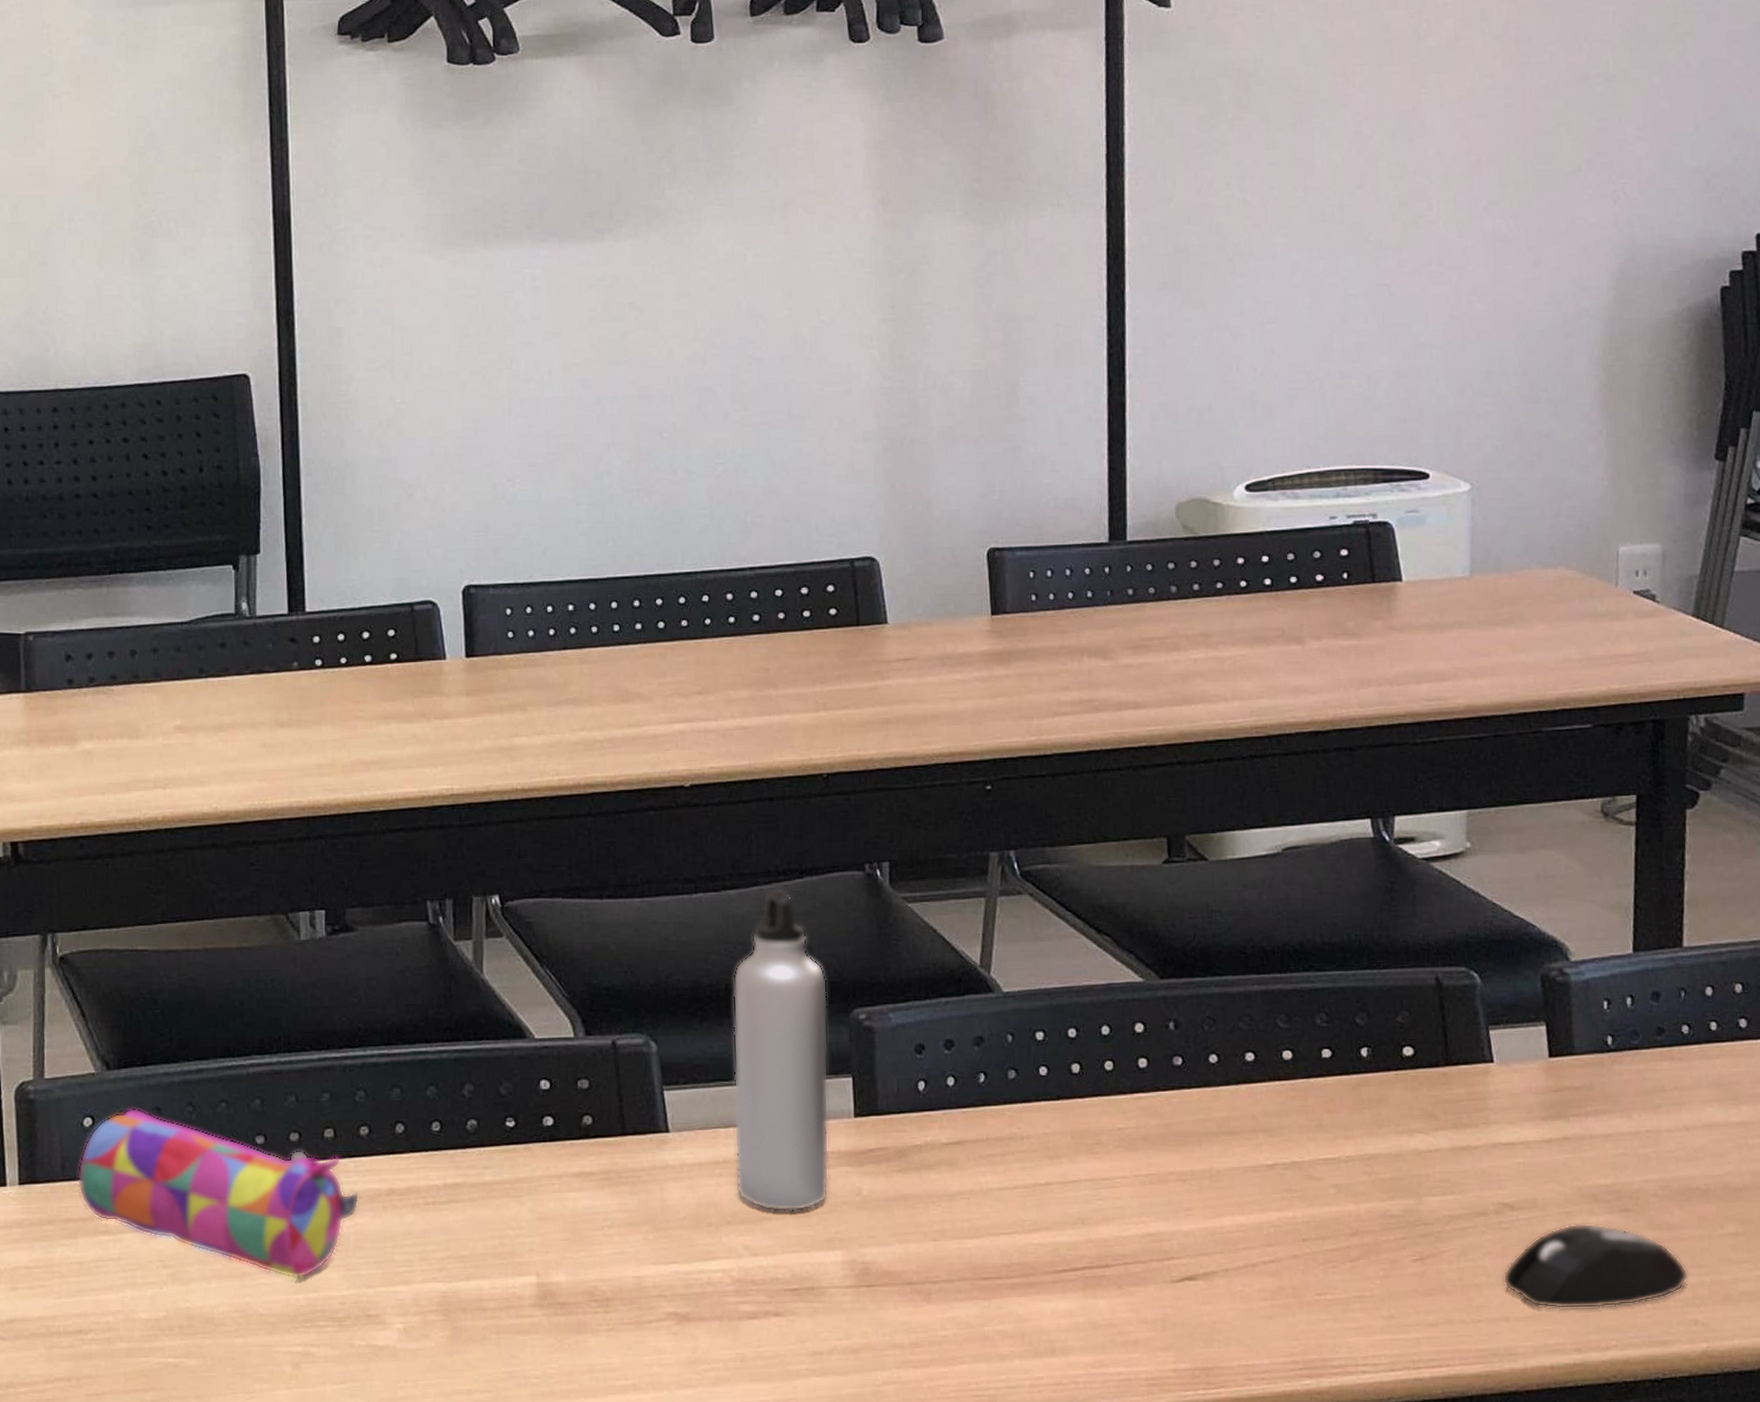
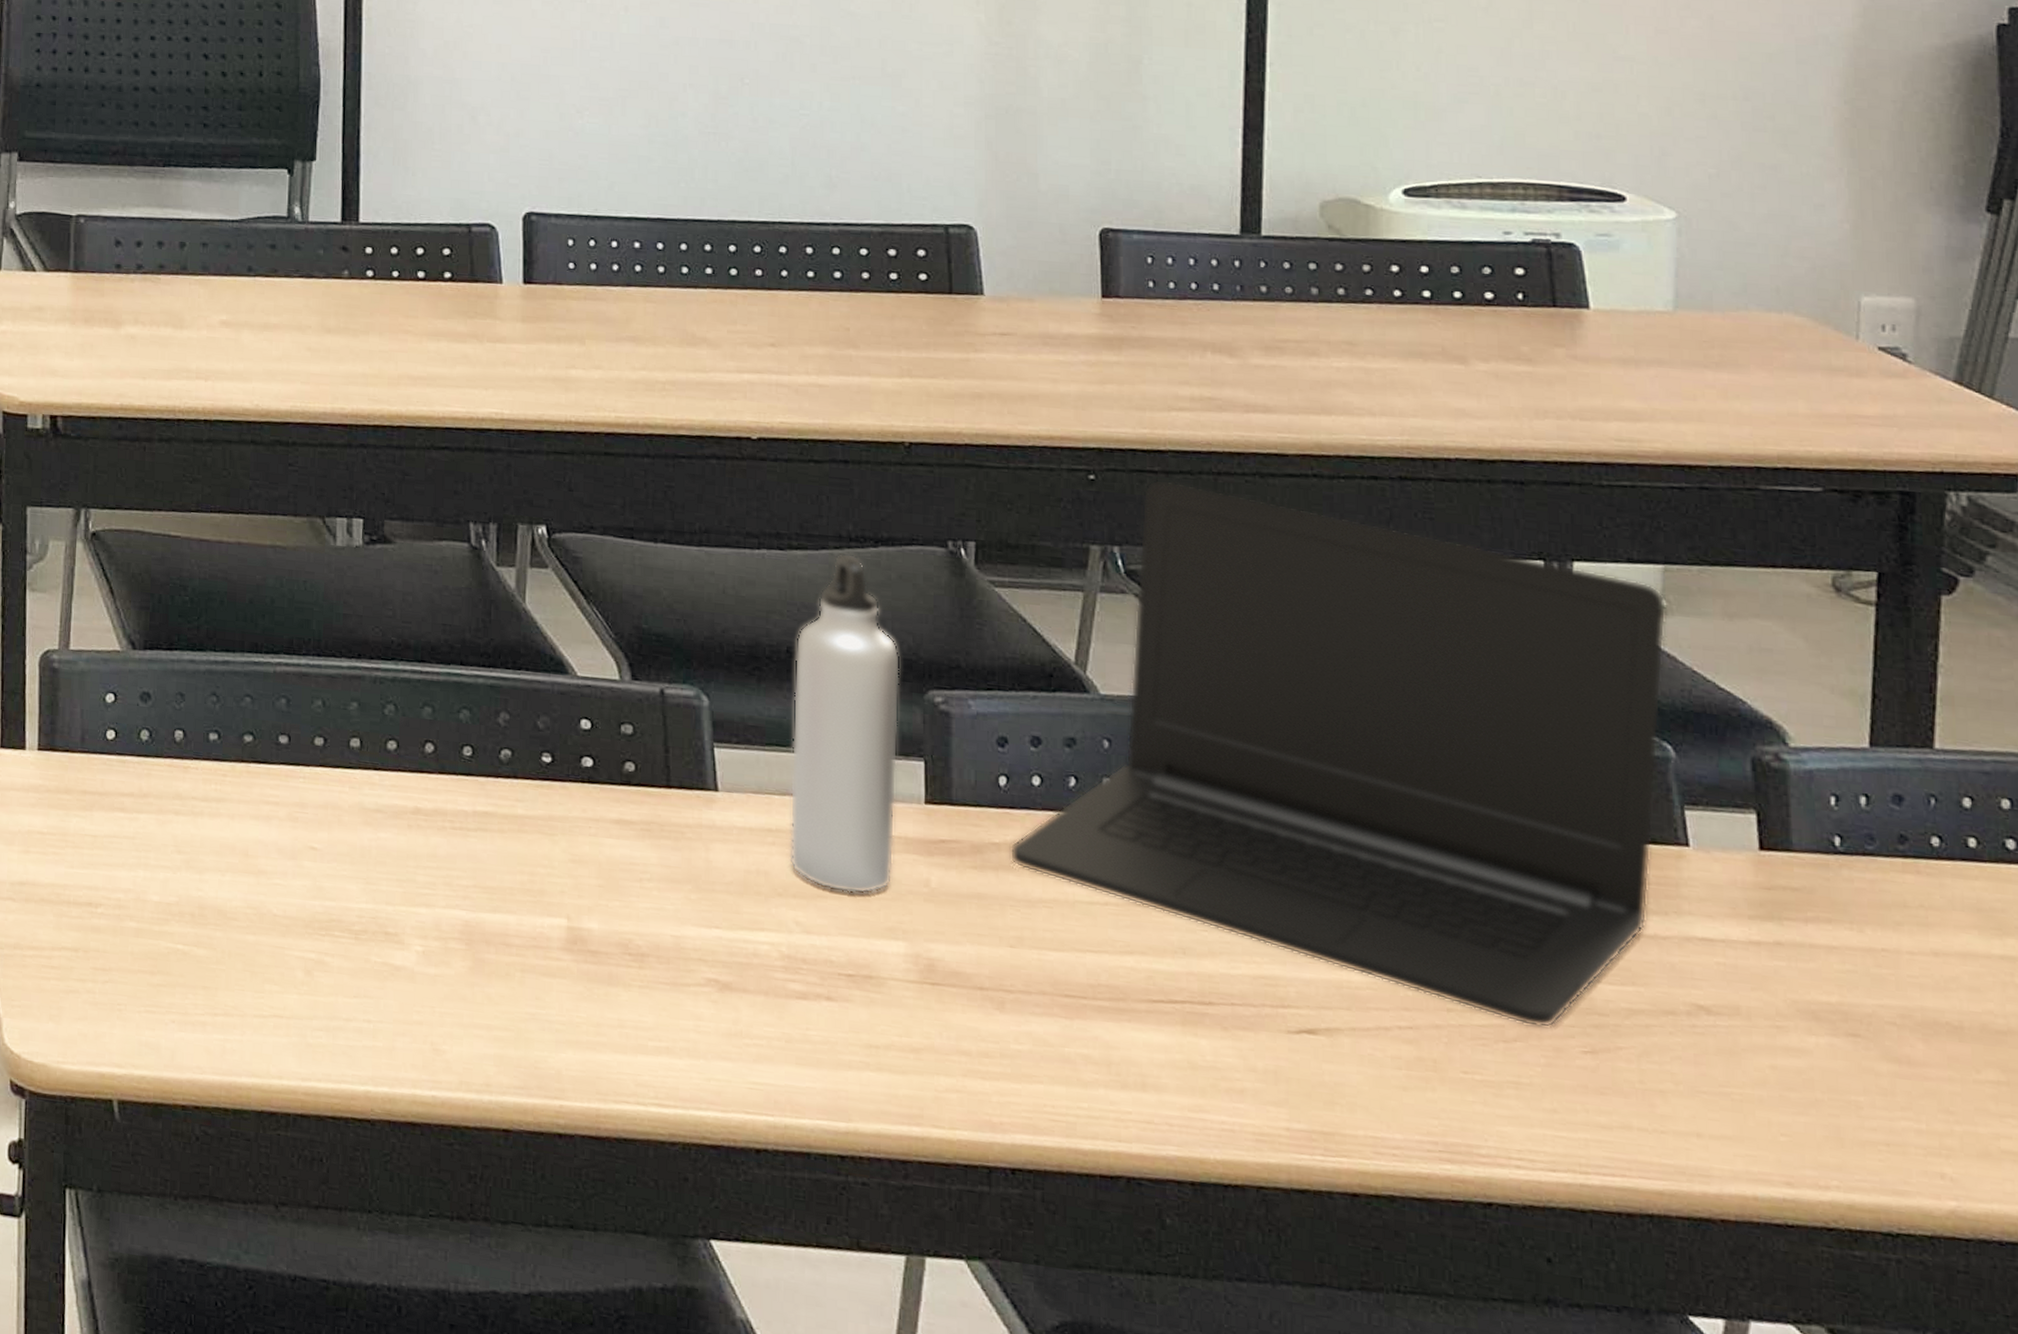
pencil case: present [77,1108,360,1280] -> none [96,690,384,886]
laptop: none [930,782,1471,1244] -> present [1009,479,1667,1028]
mouse: present [1503,1223,1689,1310] -> none [1695,1040,1935,1144]

